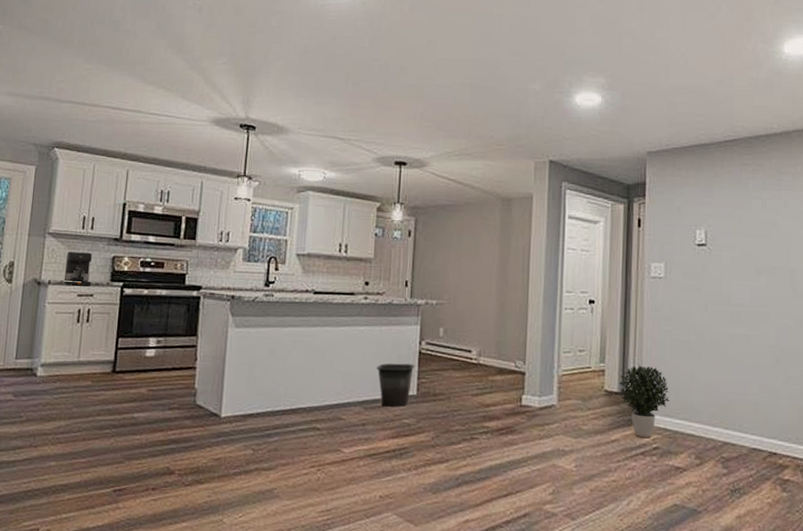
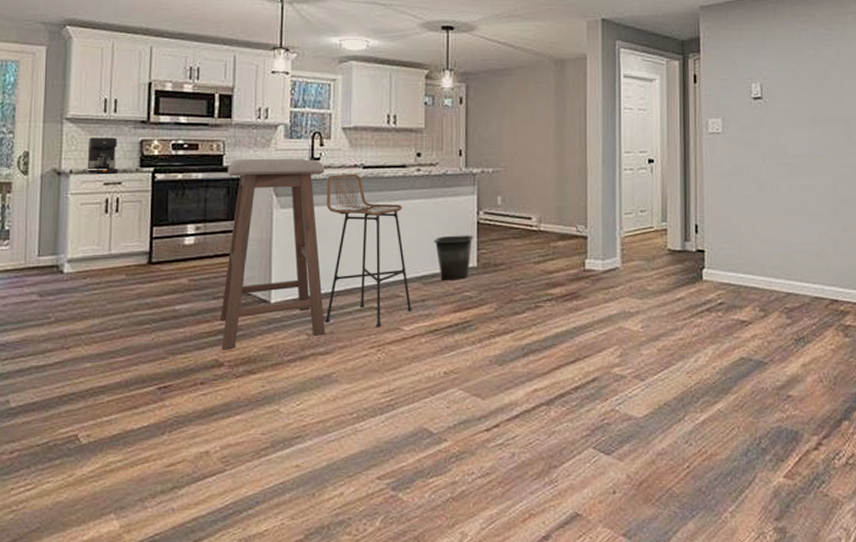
bar stool: none [173,278,278,459] -> present [221,158,325,350]
bar stool: none [270,298,353,448] -> present [325,174,412,328]
potted plant: present [620,365,670,439] -> none [682,222,732,295]

